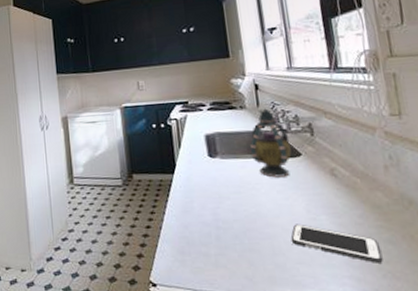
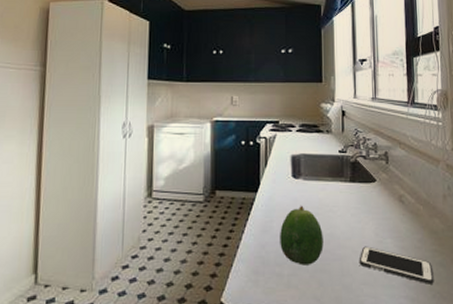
fruit: none [201,184,250,245] -> present [280,205,323,266]
teapot: present [250,108,292,178] -> none [331,134,368,201]

